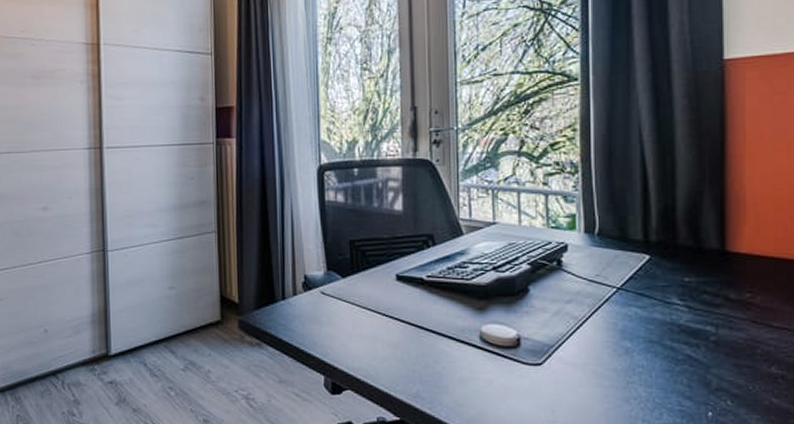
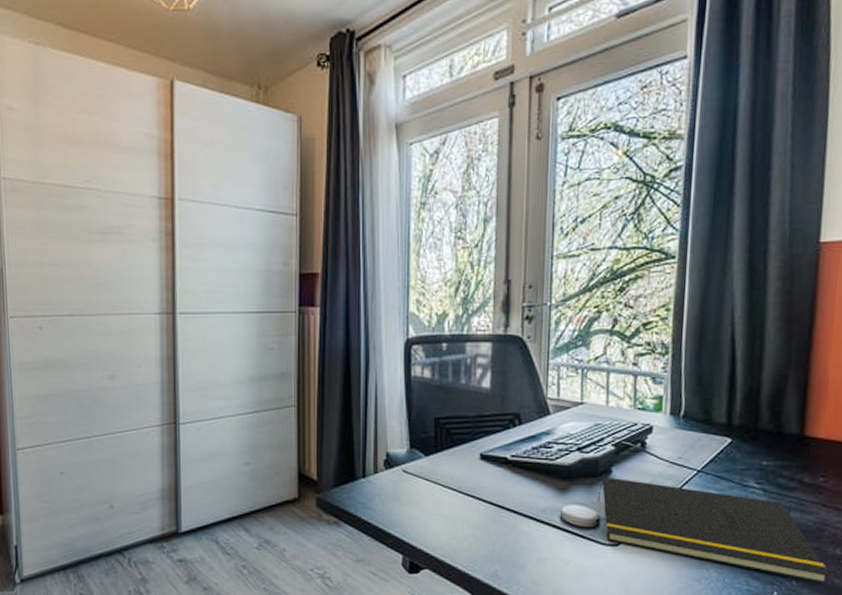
notepad: none [516,295,767,404] -> present [597,476,830,584]

